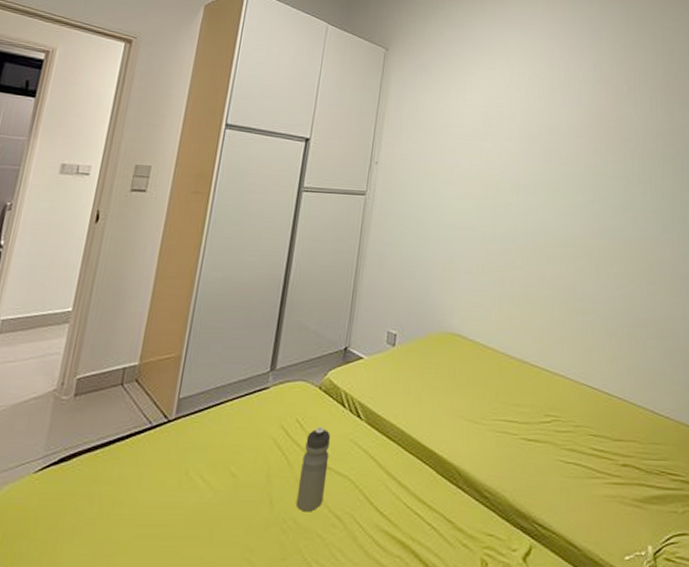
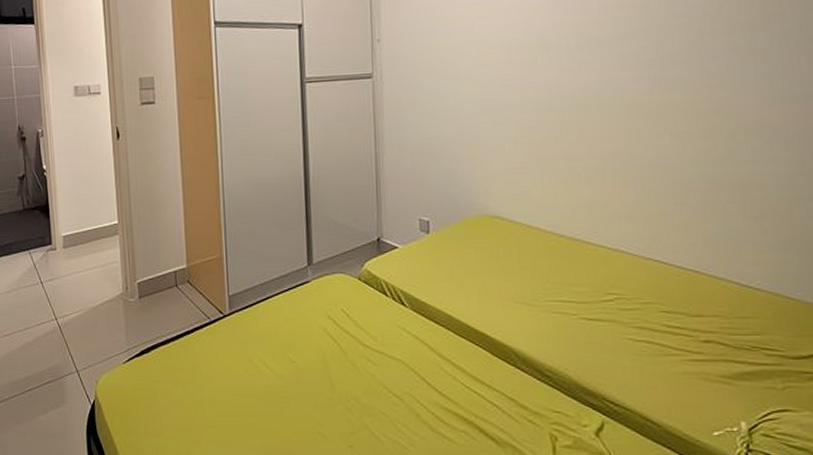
water bottle: present [296,426,331,512] -> none [354,315,381,392]

